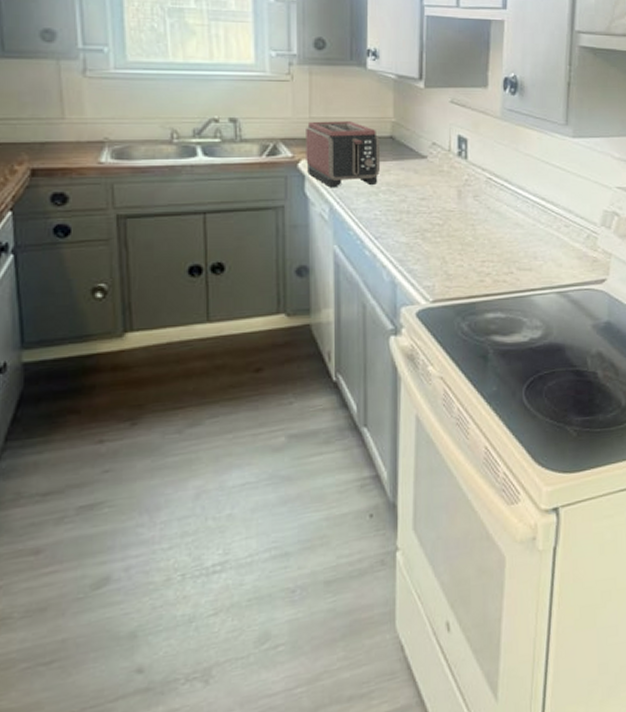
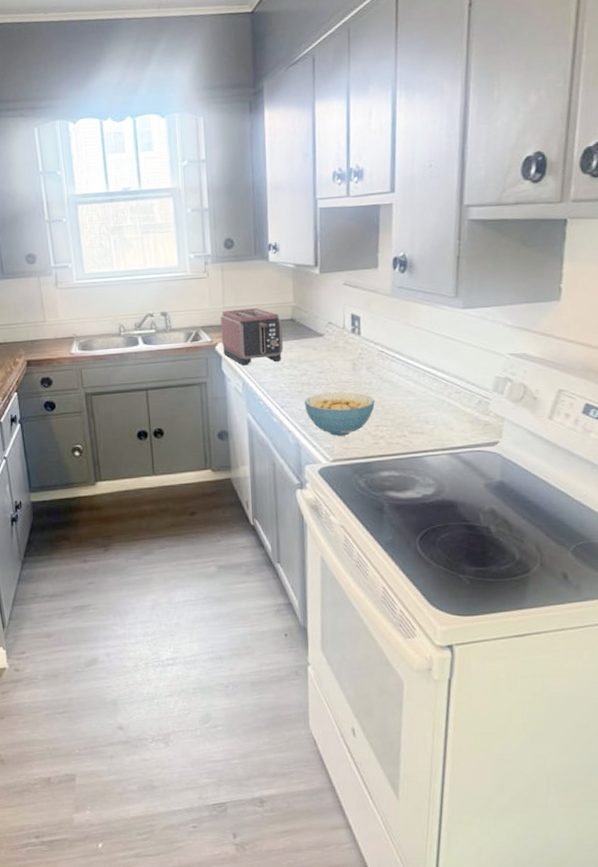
cereal bowl: none [402,222,481,273] -> present [304,392,375,436]

